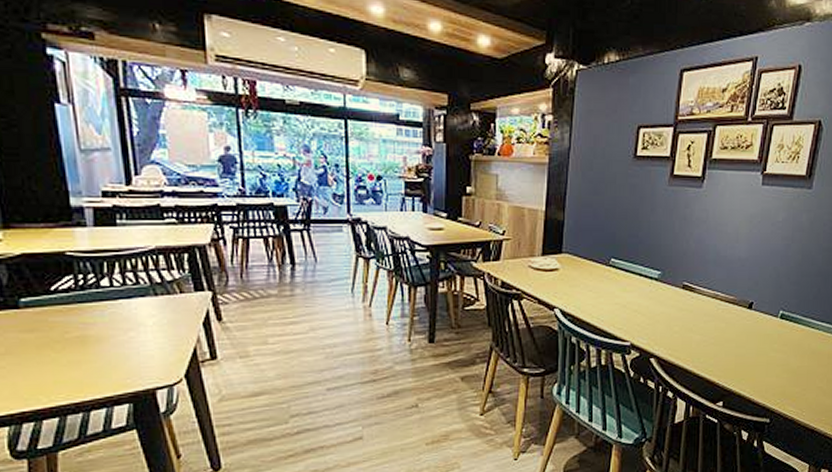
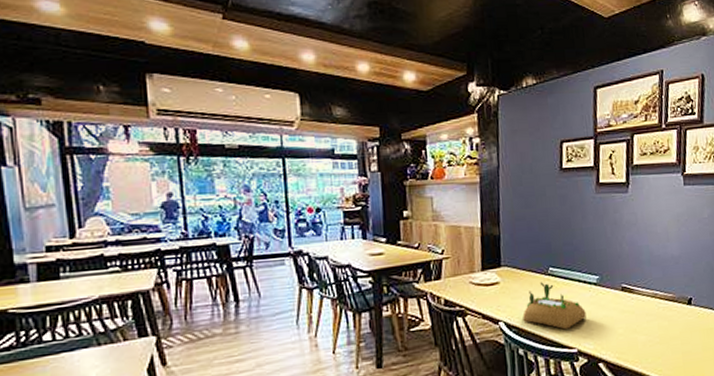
succulent planter: none [579,272,643,322] -> present [522,282,586,330]

